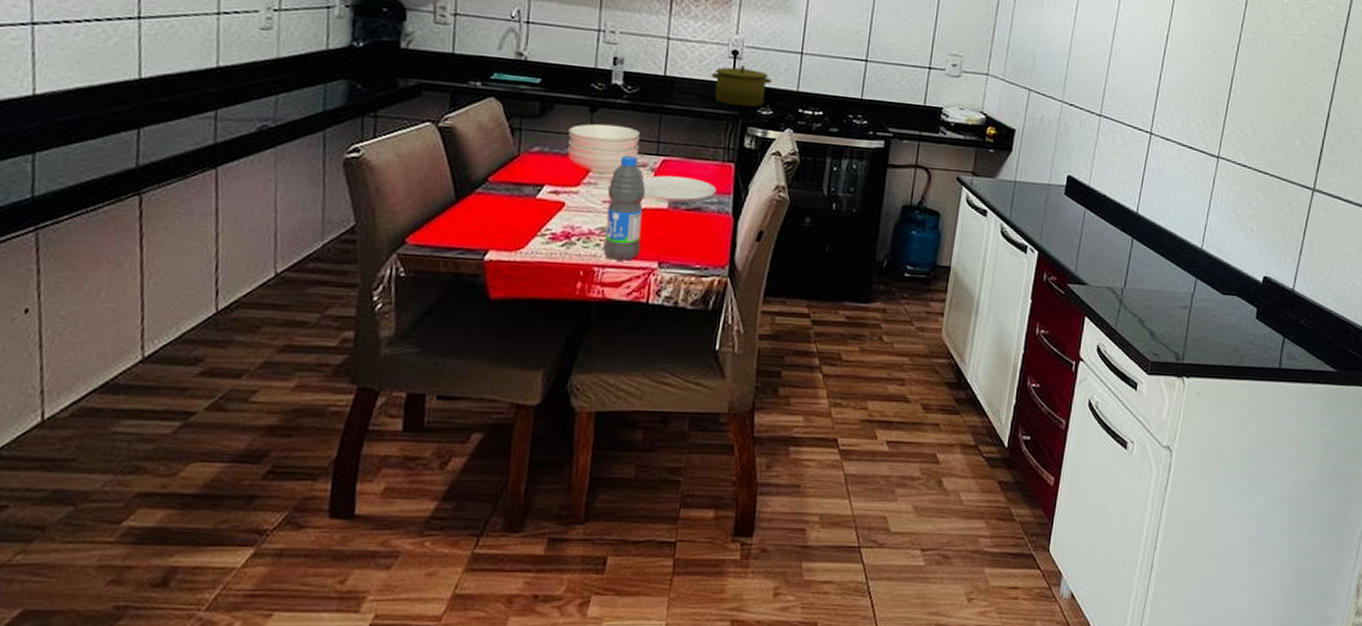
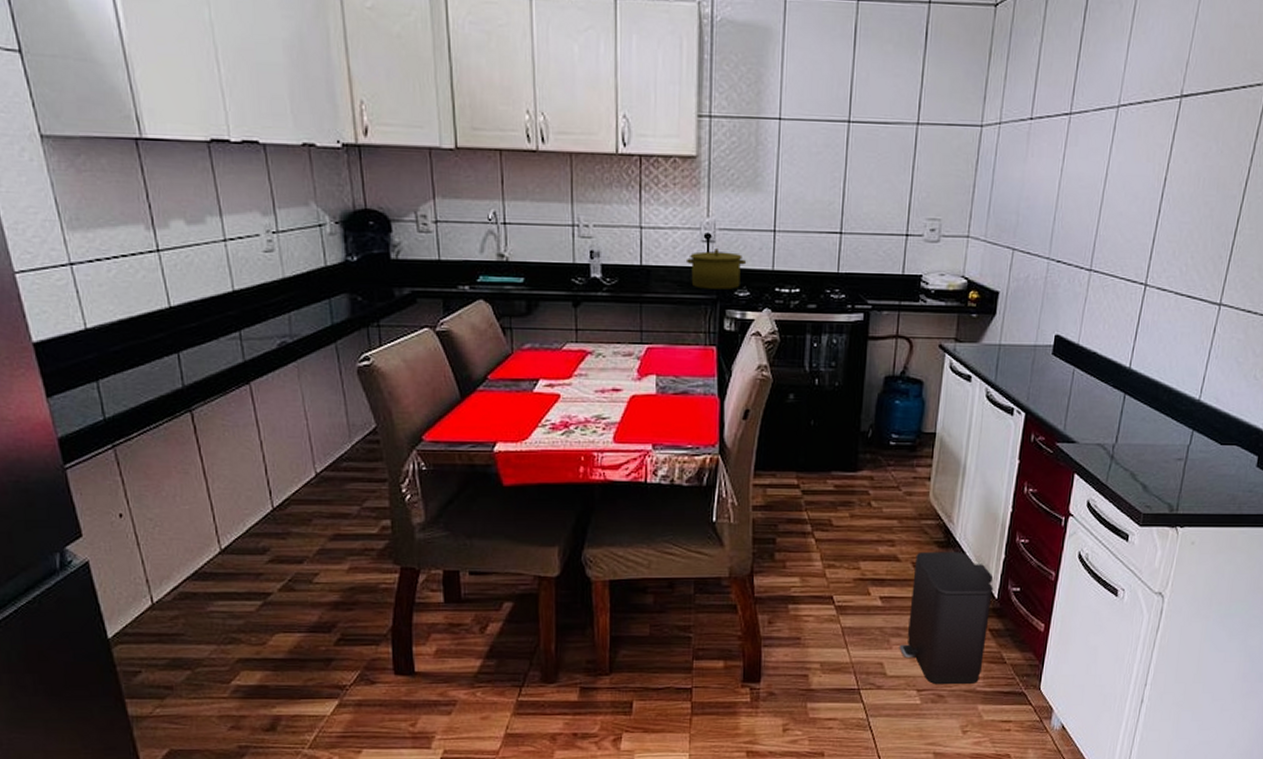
bowl: present [567,123,641,174] -> none [555,317,624,365]
water bottle: present [602,155,646,262] -> none [599,345,635,446]
plate: present [642,175,717,204] -> none [630,363,701,389]
pedal bin: none [904,392,1003,543] -> present [899,551,993,684]

